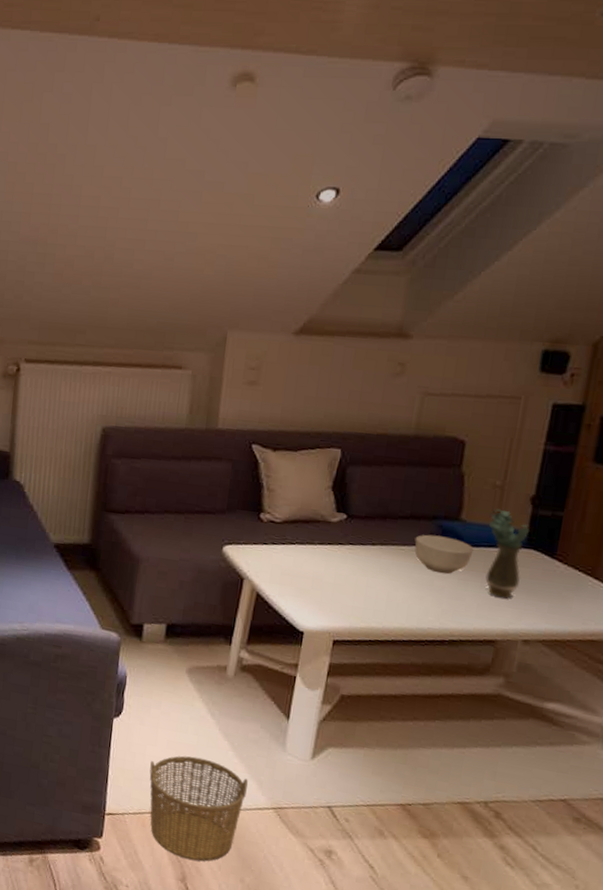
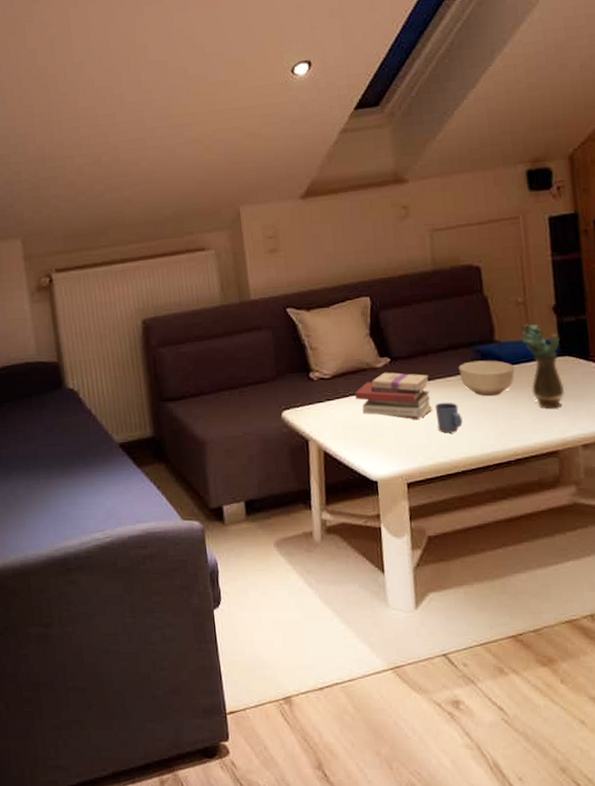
basket: present [149,755,248,861] -> none [260,632,361,743]
books: none [301,528,382,582] -> present [355,372,432,420]
mug: none [378,569,406,601] -> present [434,402,463,433]

